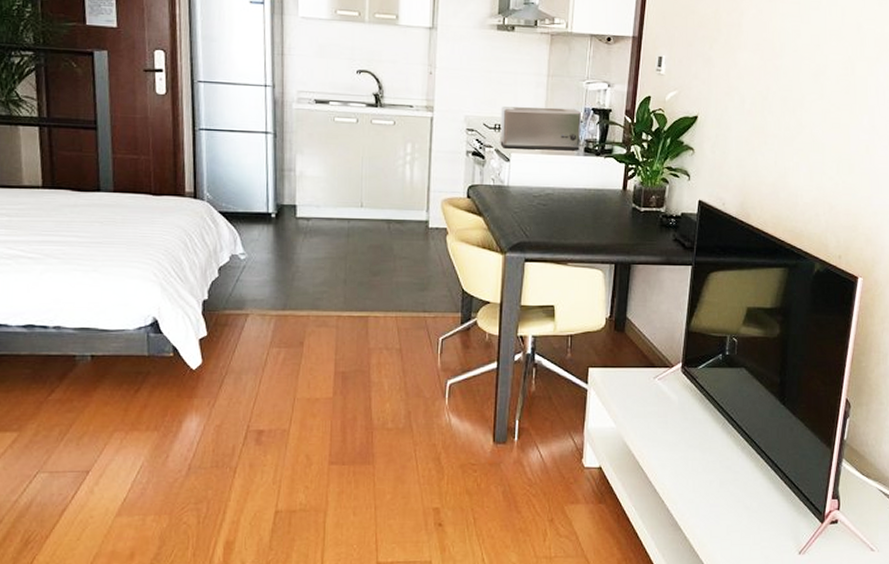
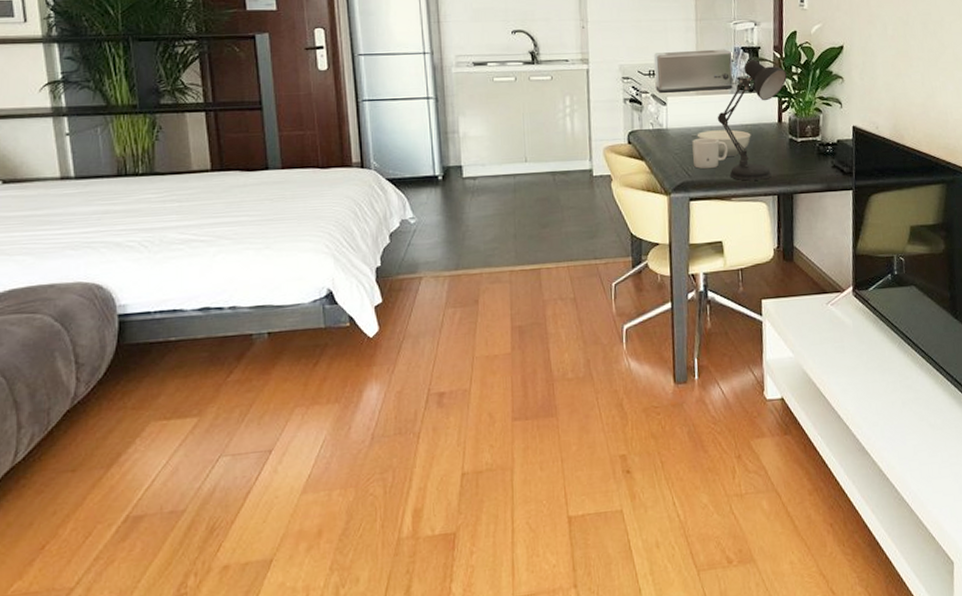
mug: none [531,198,569,231] -> present [692,137,729,170]
bowl: none [538,192,594,220] -> present [697,129,751,157]
desk lamp: none [560,122,636,247] -> present [717,60,787,181]

